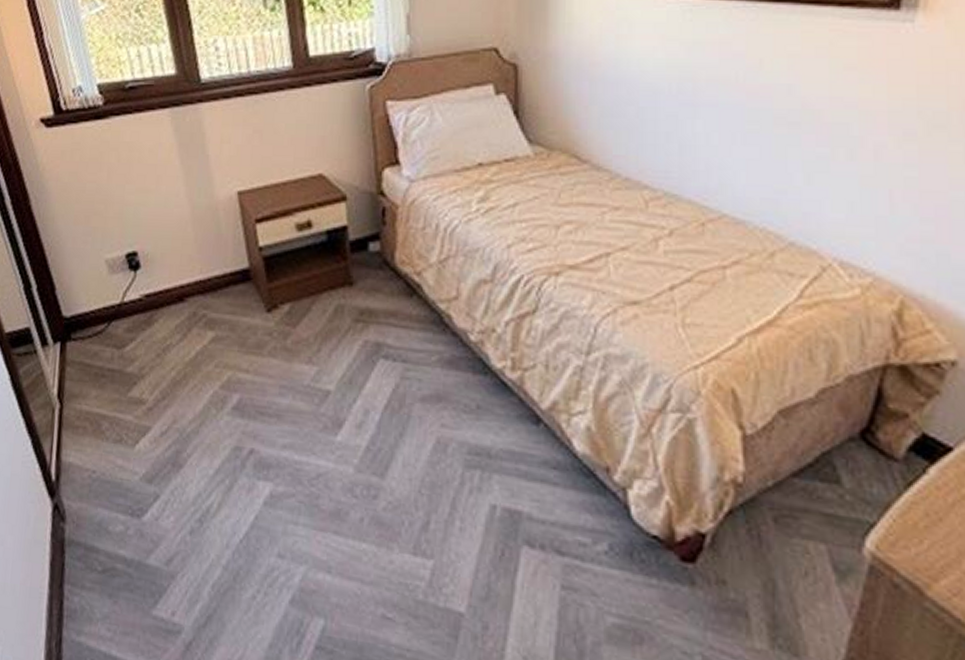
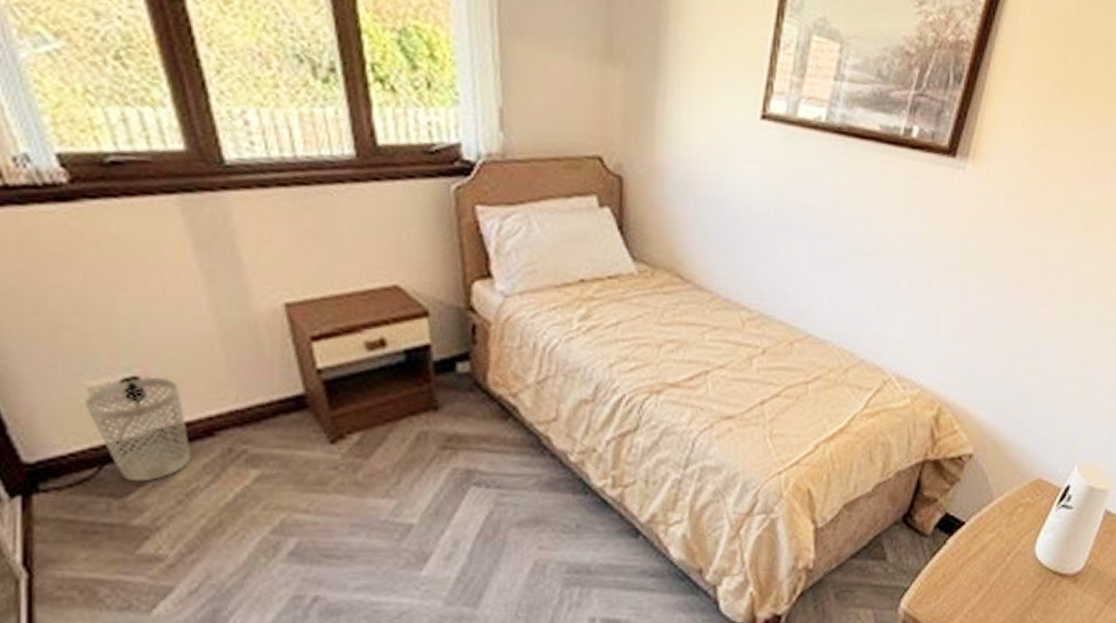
wastebasket: none [102,252,168,337] -> present [84,378,192,482]

